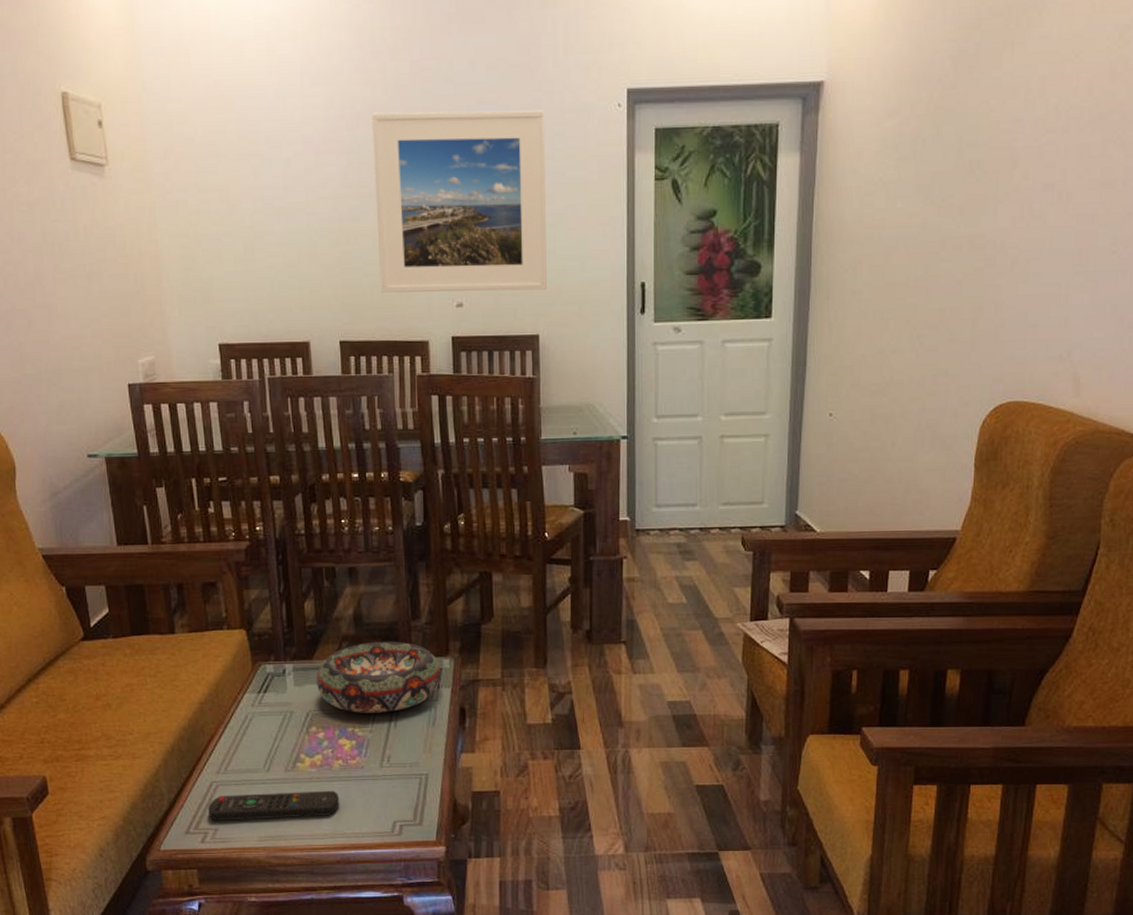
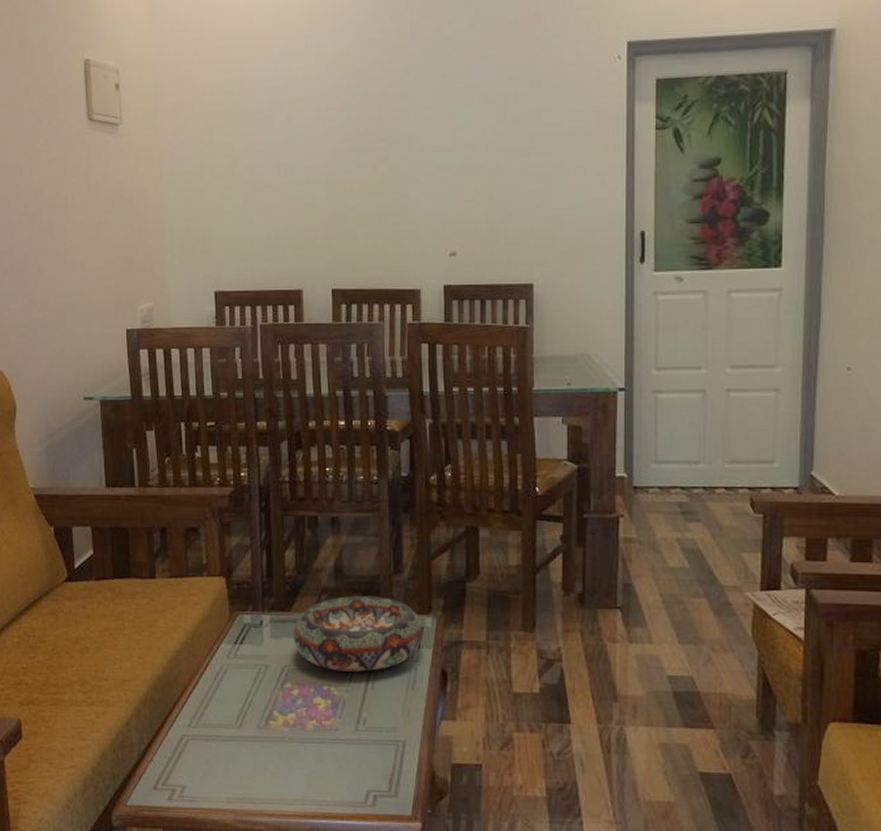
remote control: present [208,790,340,821] -> none [177,750,312,780]
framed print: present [371,110,547,293] -> none [371,64,543,242]

